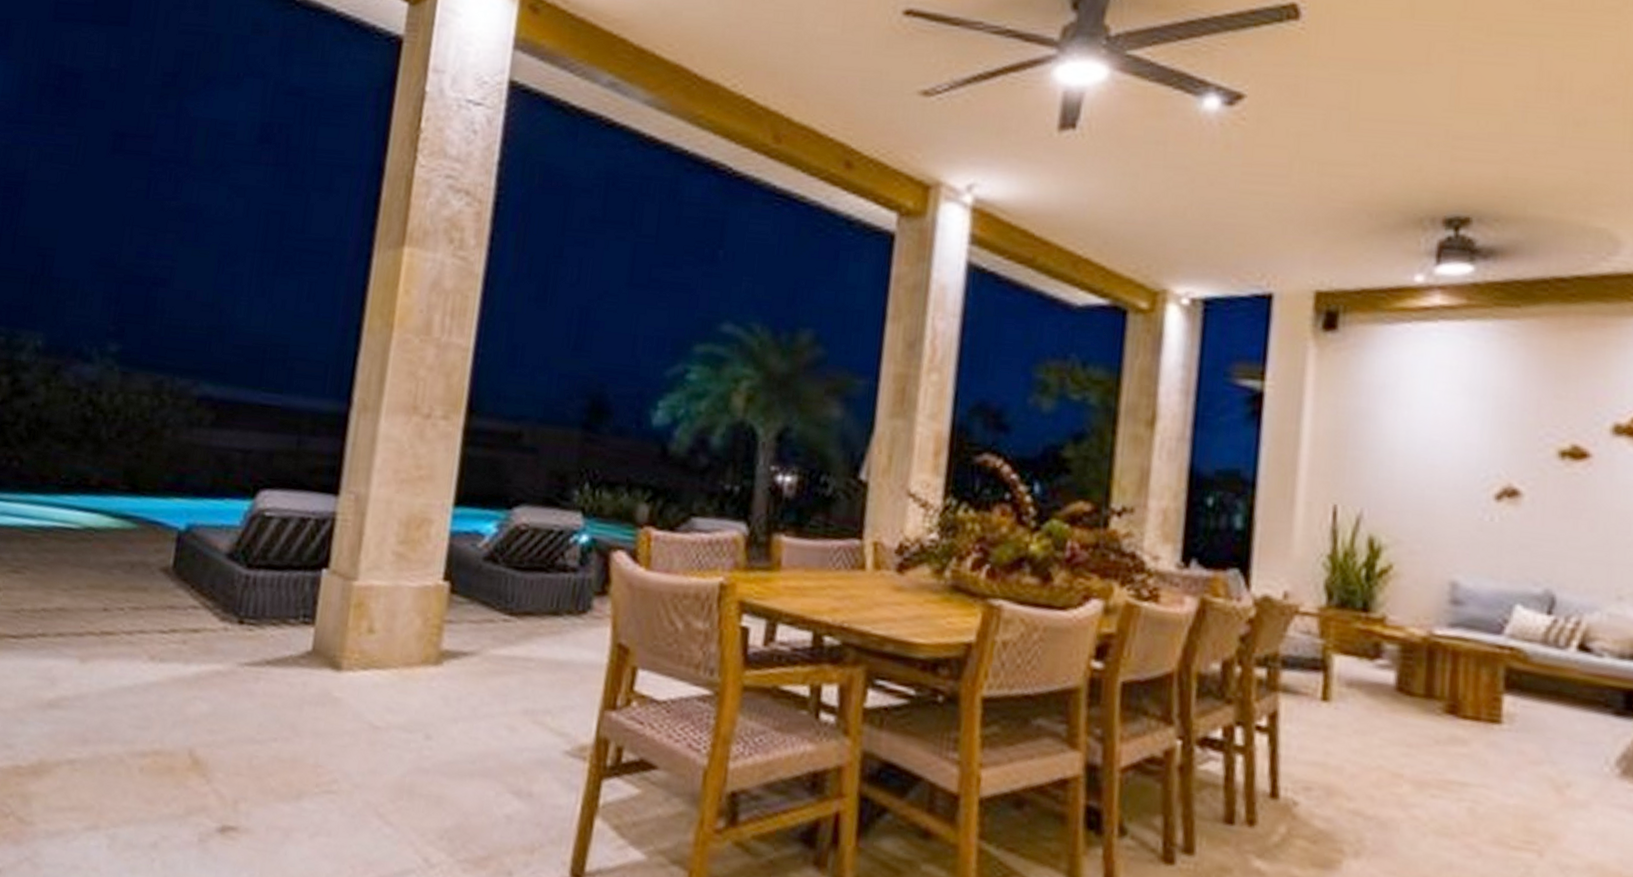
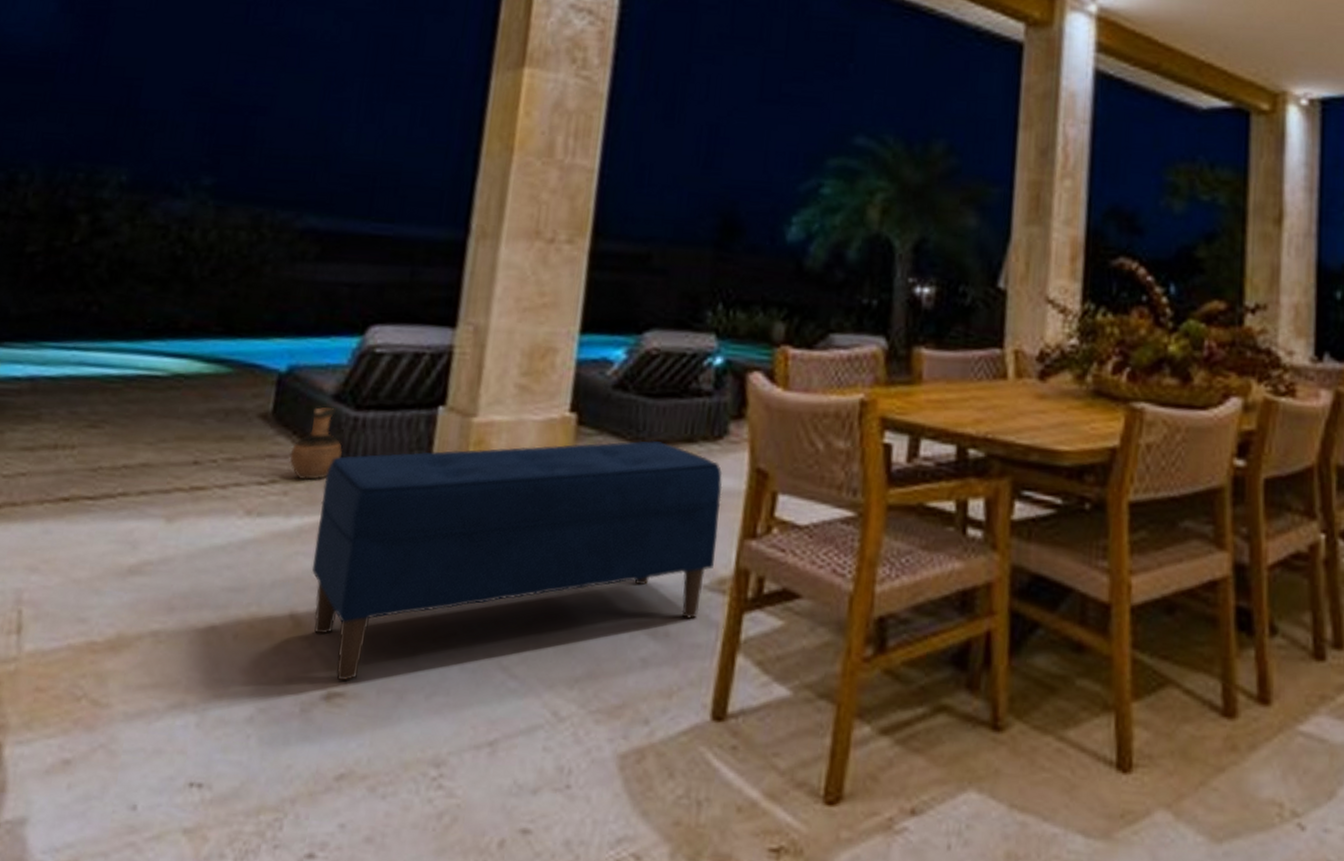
ceramic jug: none [188,563,235,632] -> present [289,406,342,481]
bench: none [208,610,586,816] -> present [312,440,723,681]

